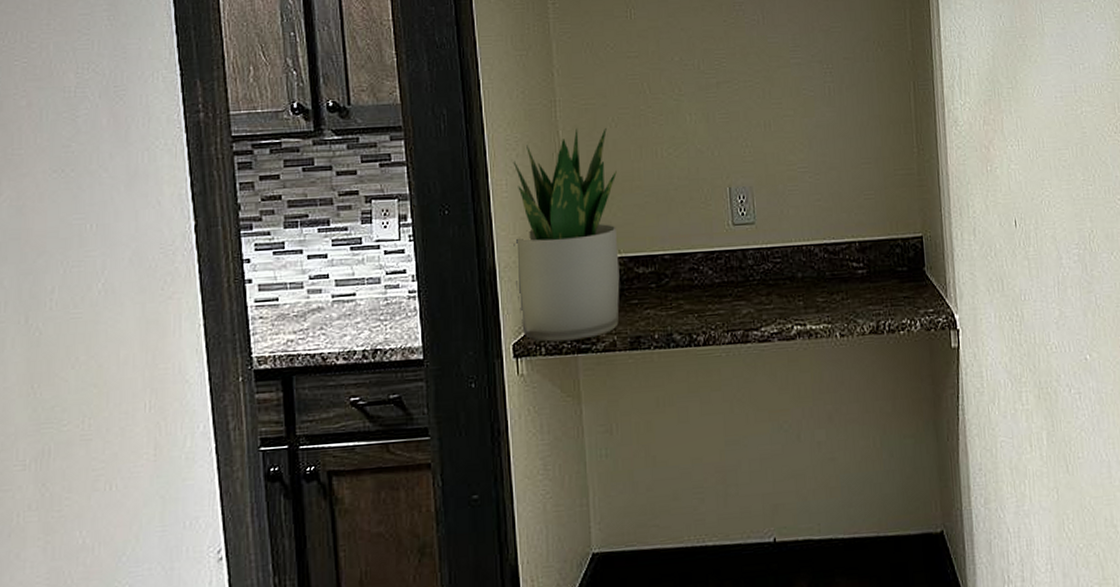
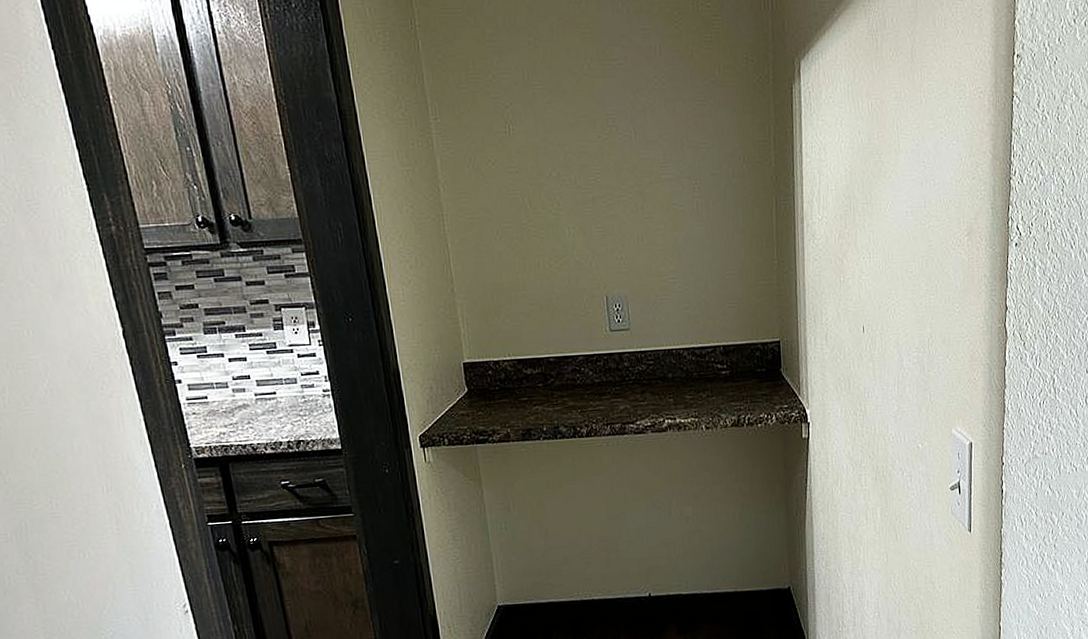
planter: present [513,128,620,342] -> none [407,241,511,434]

